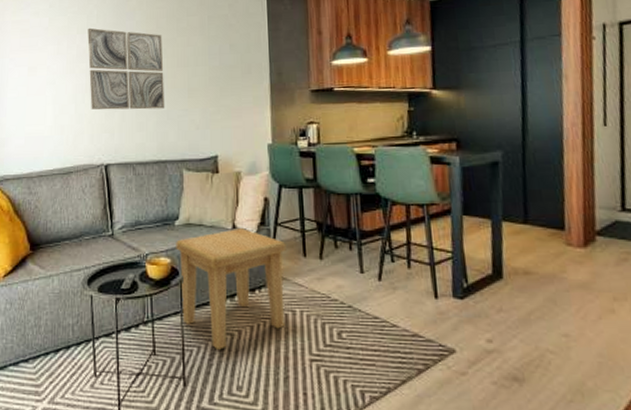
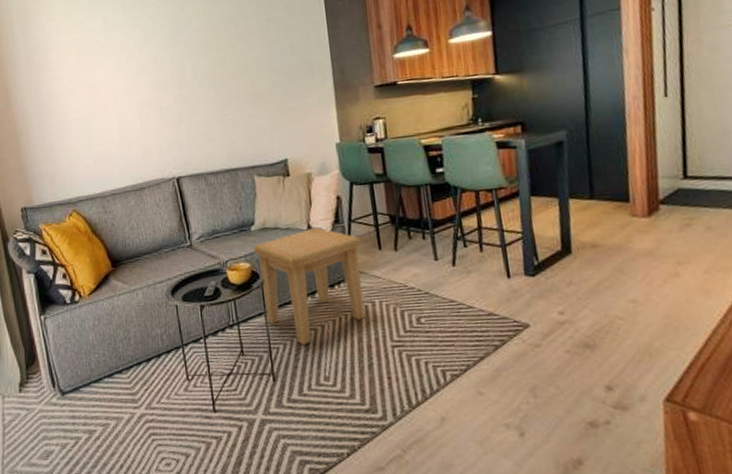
wall art: present [87,27,165,110] -> none [145,40,231,124]

